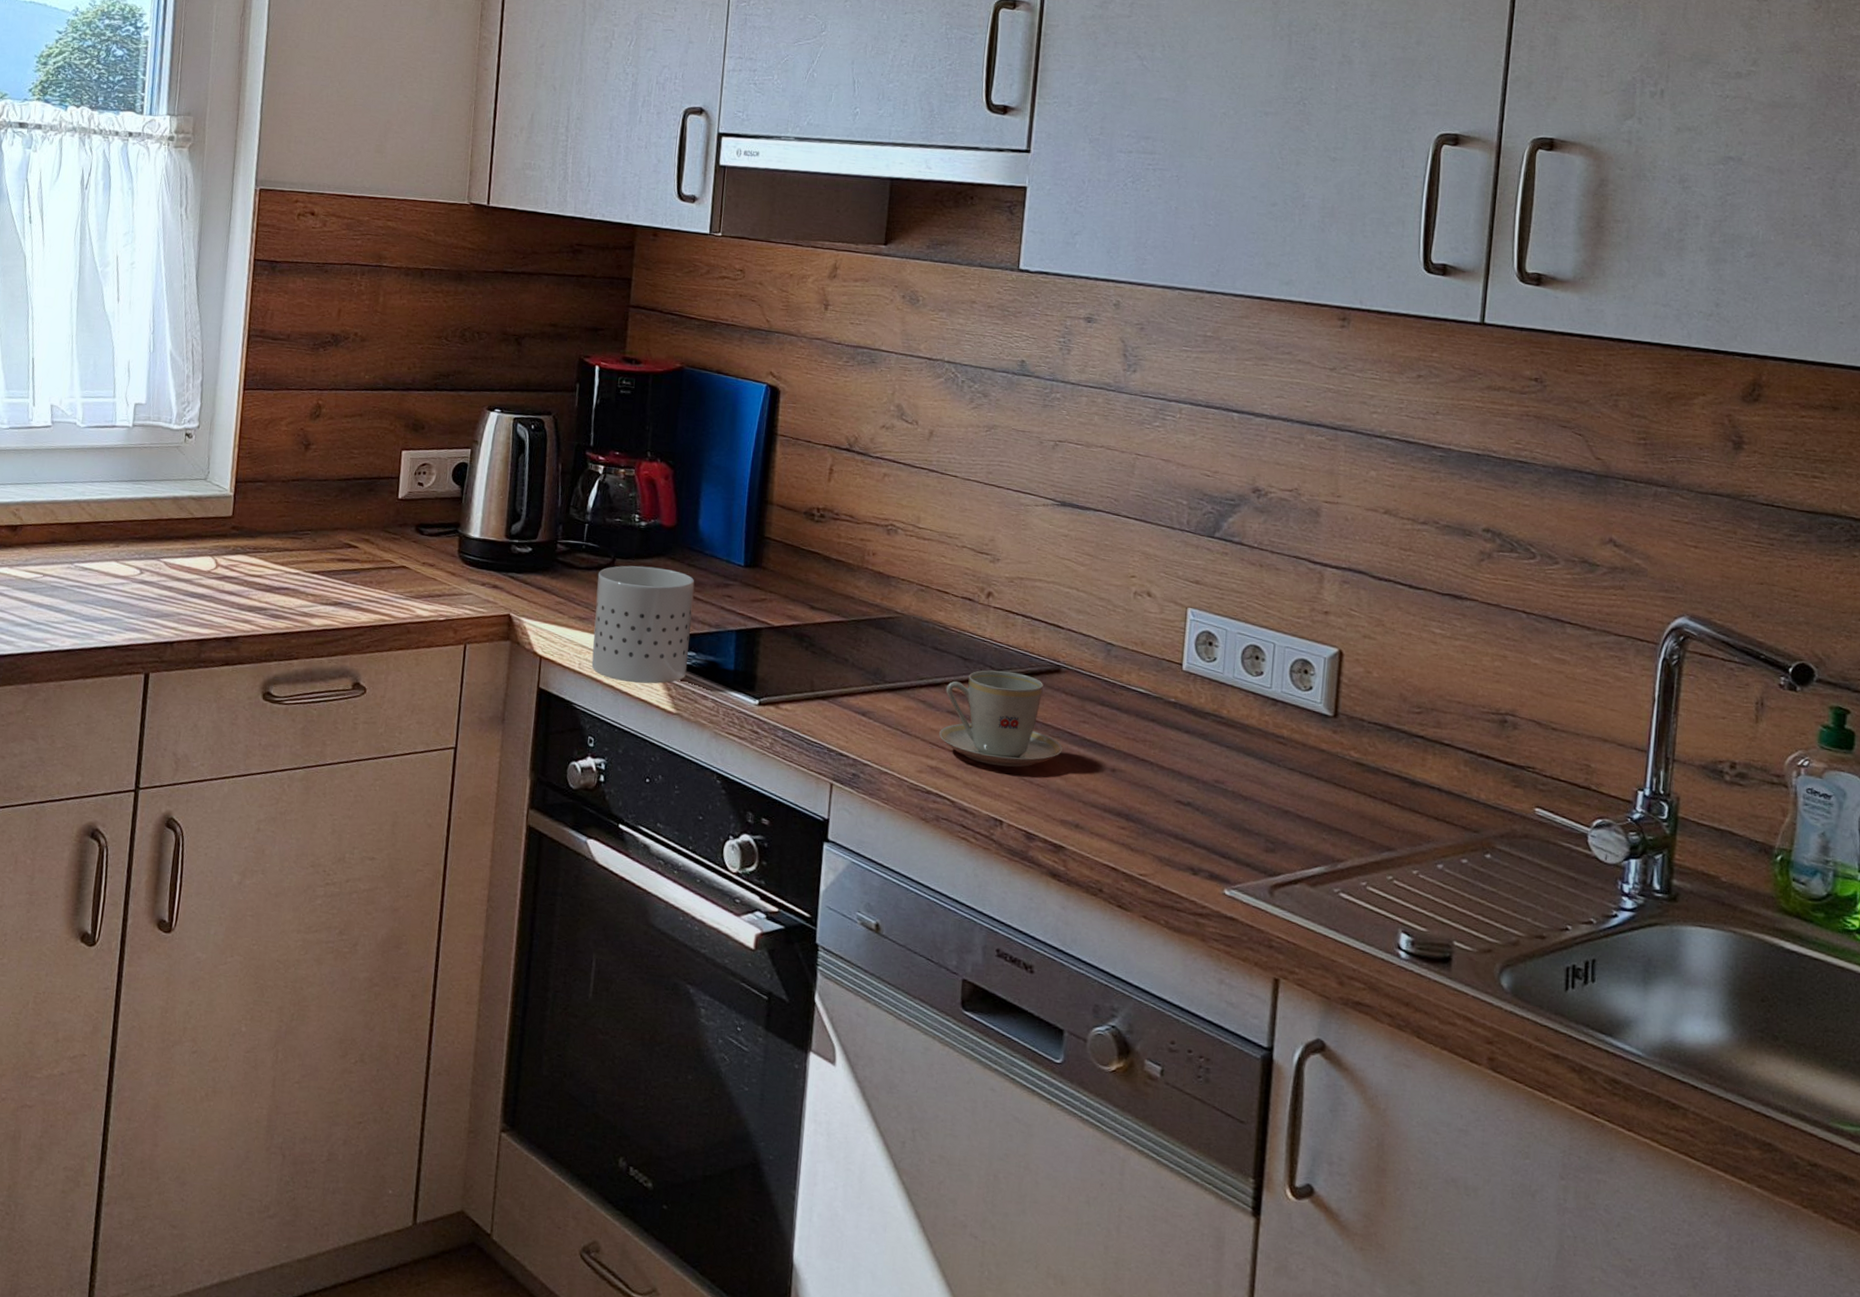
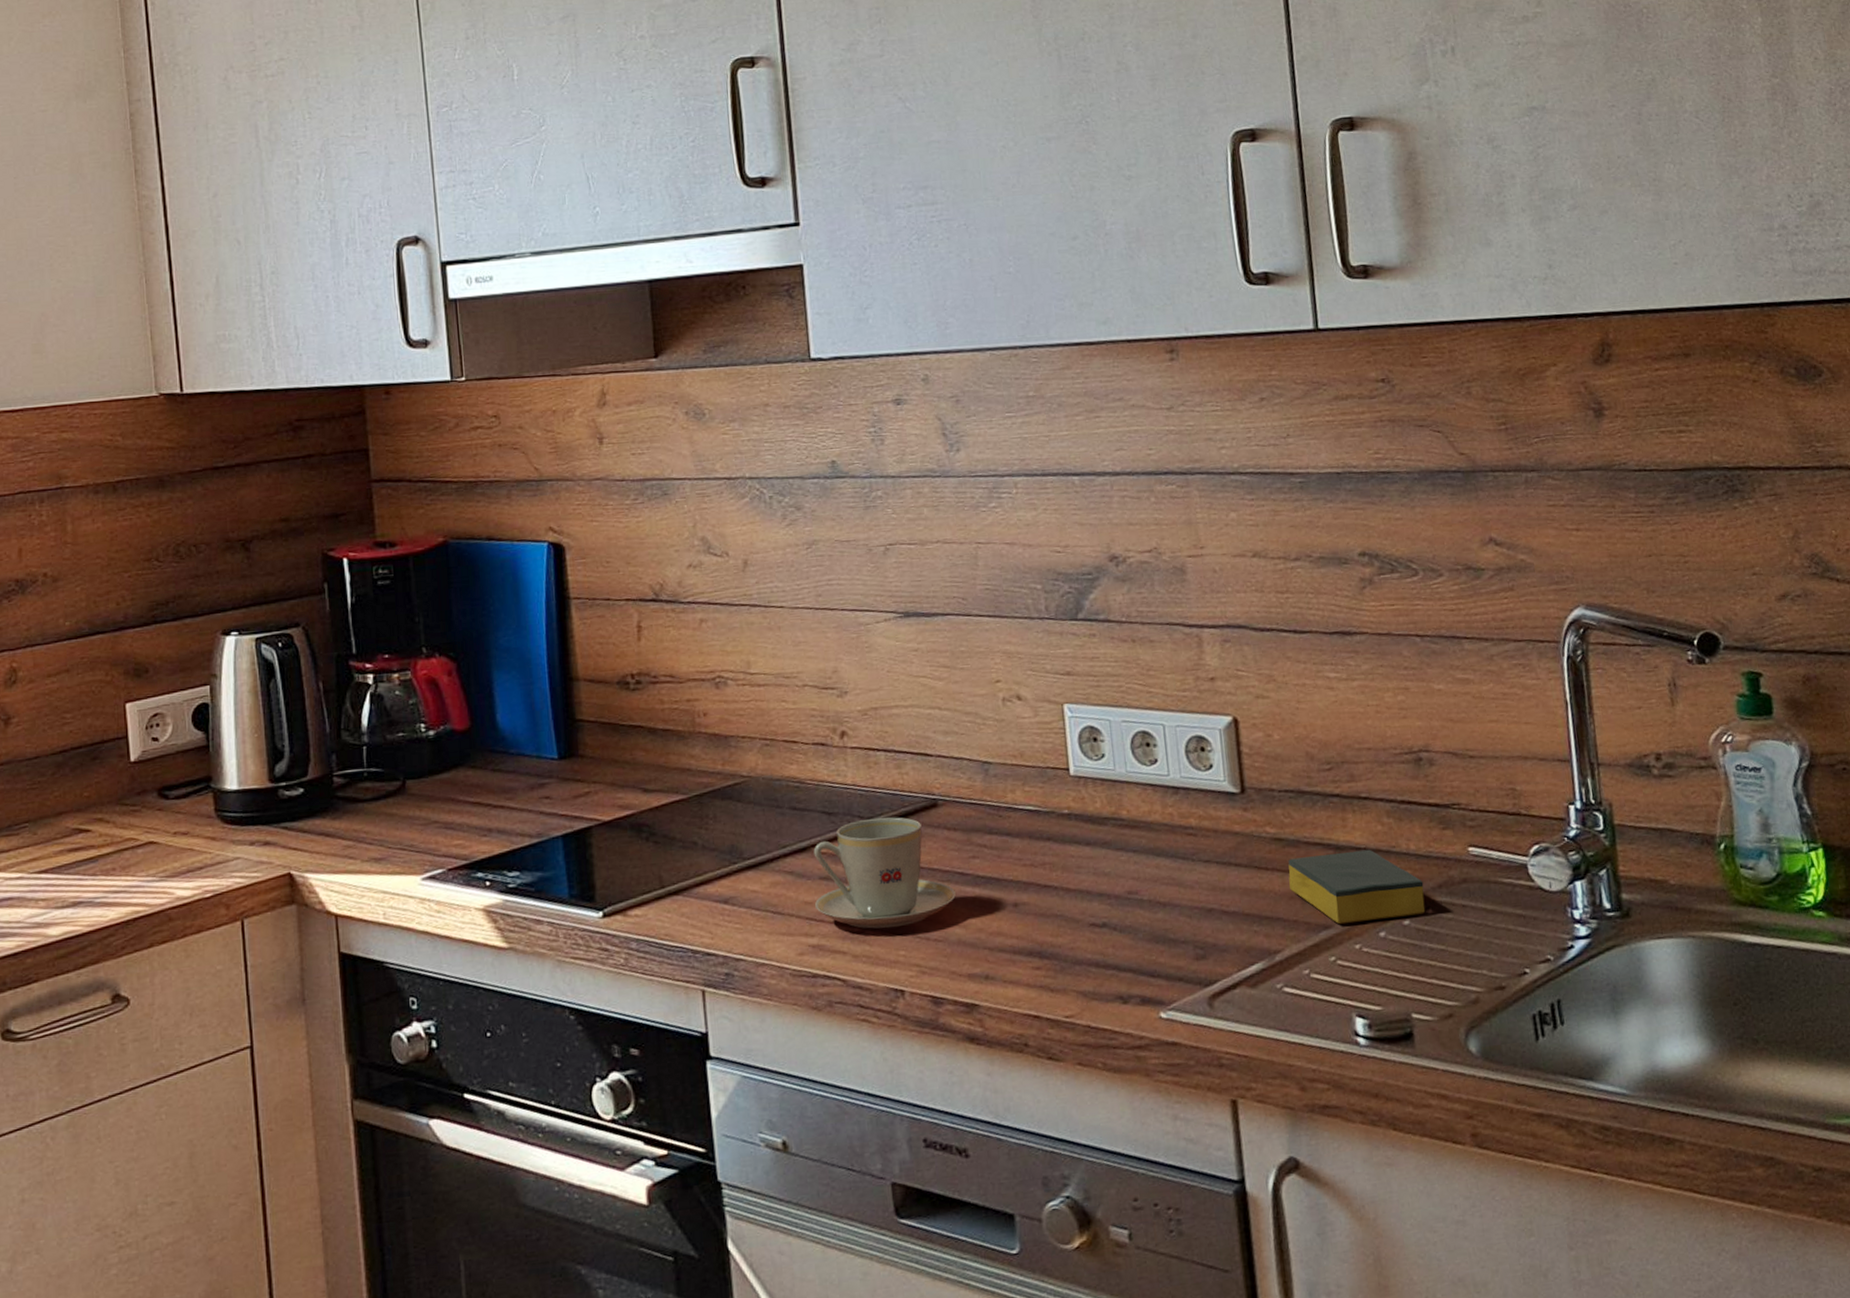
mug: present [591,565,695,684] -> none [387,780,513,924]
sponge: none [1362,783,1487,857] -> present [1288,849,1425,925]

